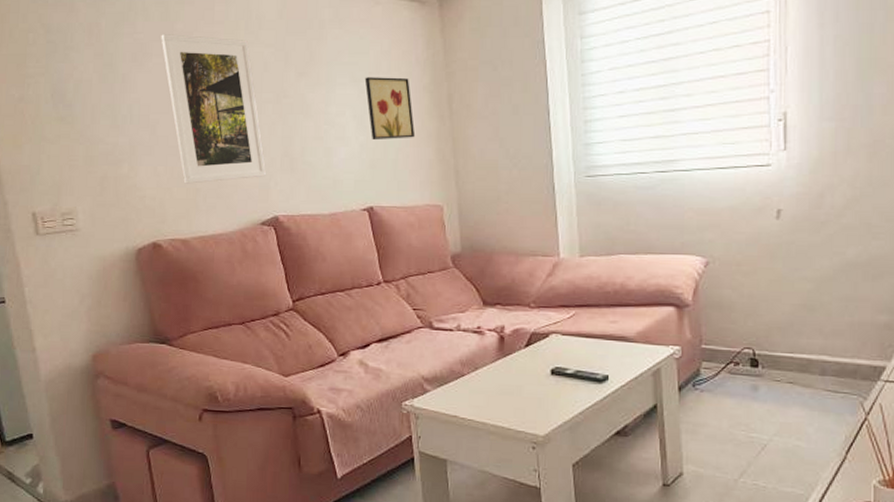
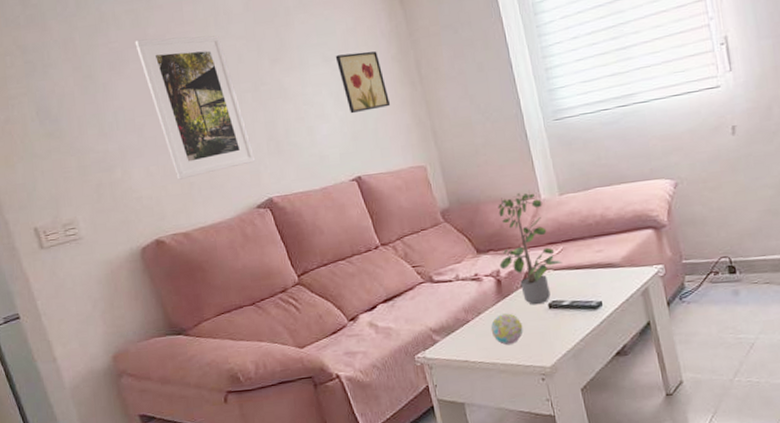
decorative ball: none [486,373,520,406] -> present [491,313,523,345]
potted plant: none [505,248,573,369] -> present [498,192,563,305]

